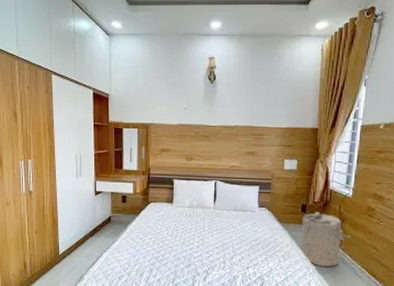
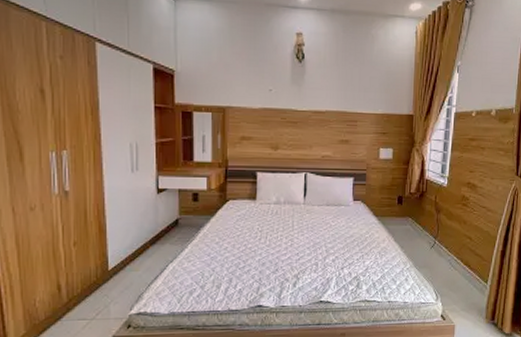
laundry hamper: present [300,211,351,267] -> none [397,203,446,260]

